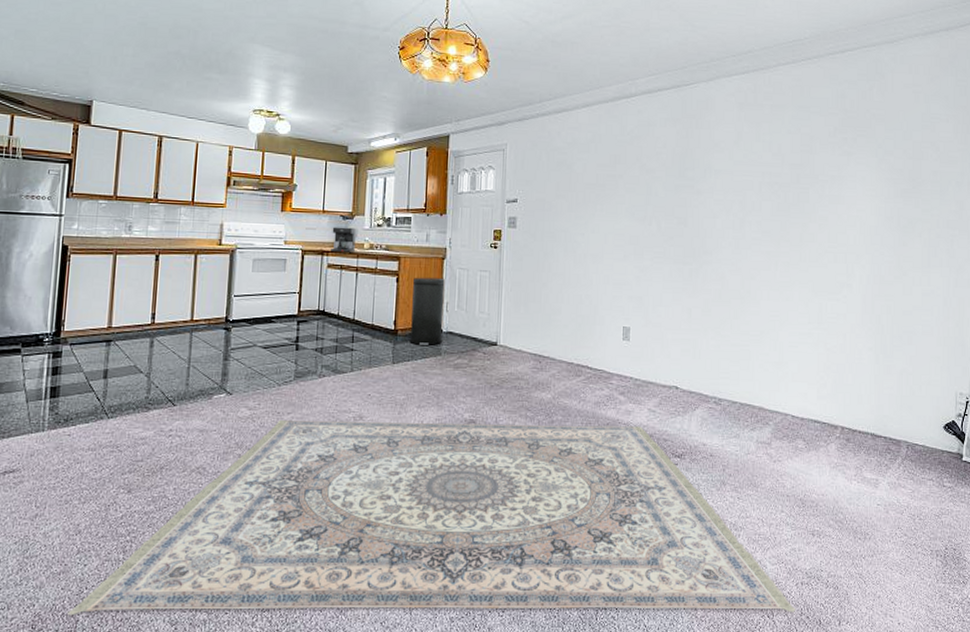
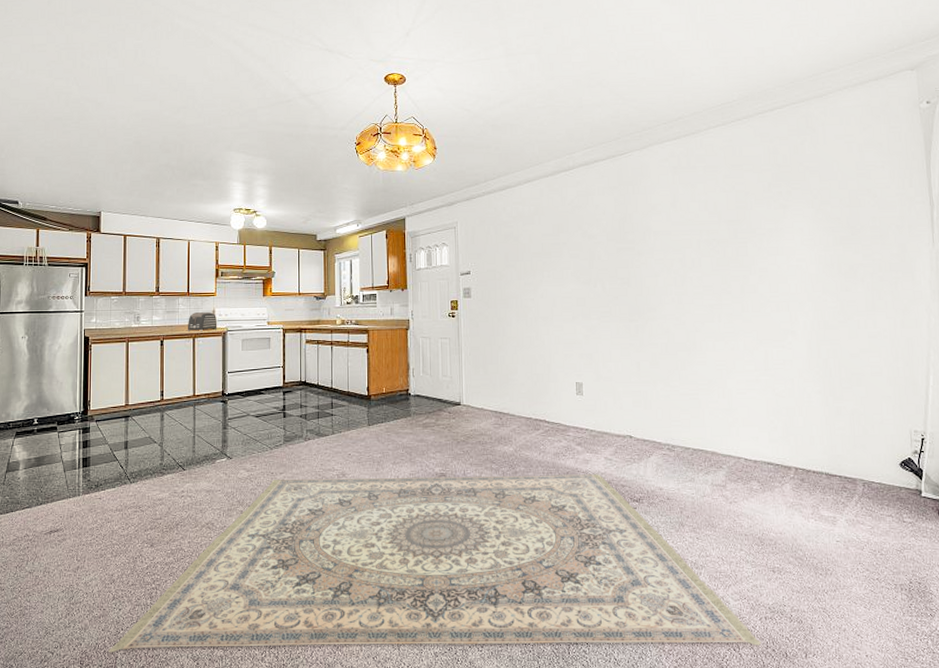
toaster: none [188,225,225,248] -> present [187,312,218,332]
coffee maker: present [329,227,356,253] -> none [307,306,329,330]
pedal bin: present [410,277,445,347] -> none [382,346,411,409]

